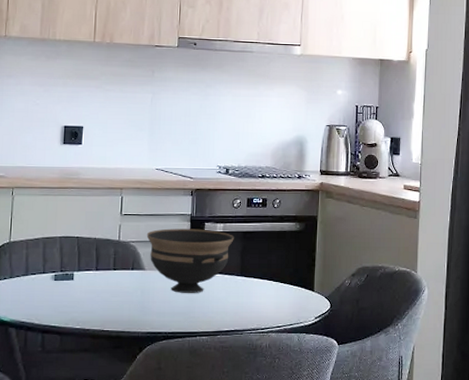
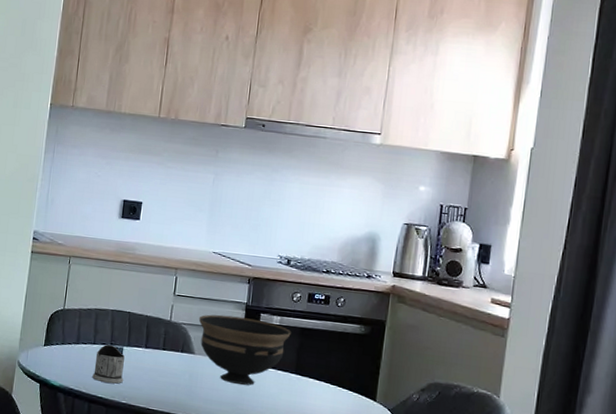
tea glass holder: none [44,271,76,310] -> present [92,344,125,384]

